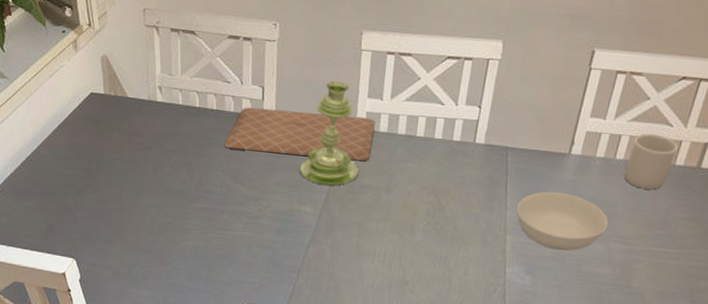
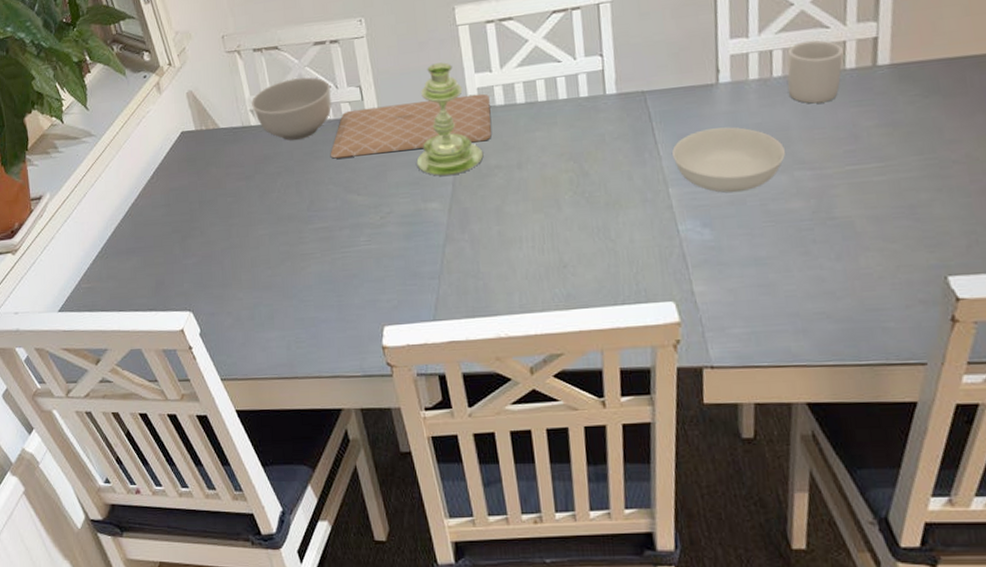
bowl: none [161,65,236,124] -> present [252,77,332,141]

